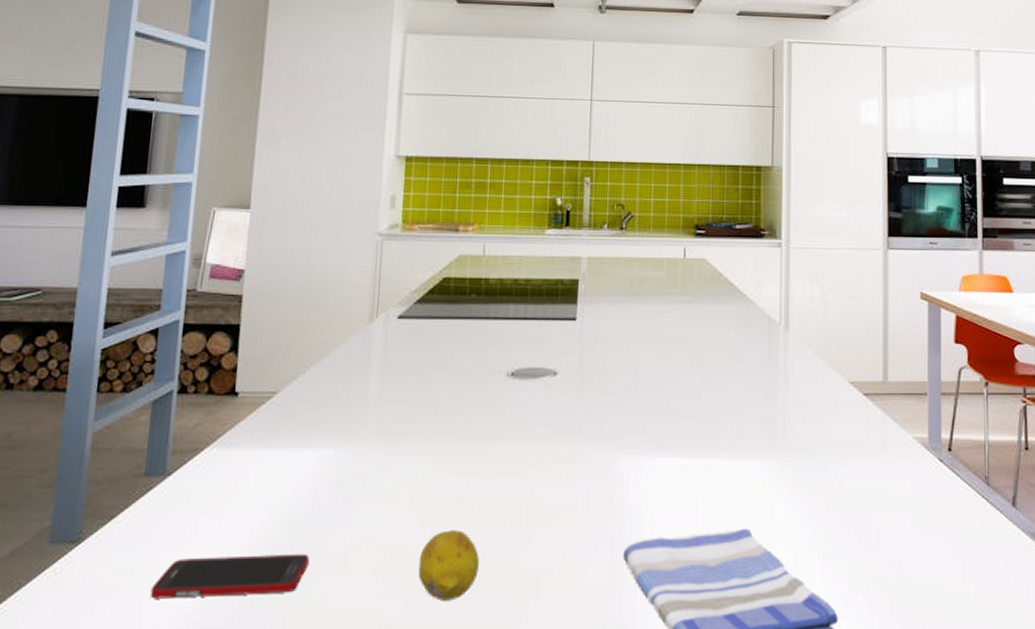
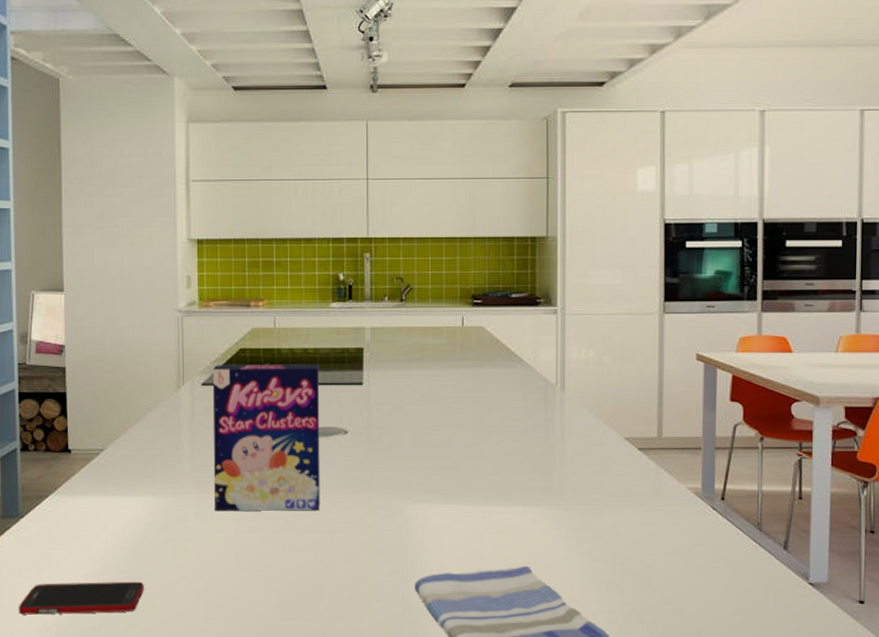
cereal box: none [401,295,530,466] -> present [212,364,320,511]
fruit: present [418,530,479,601] -> none [236,564,288,621]

